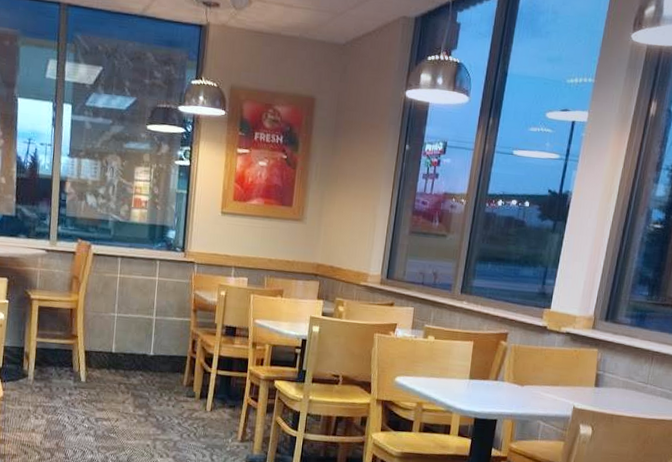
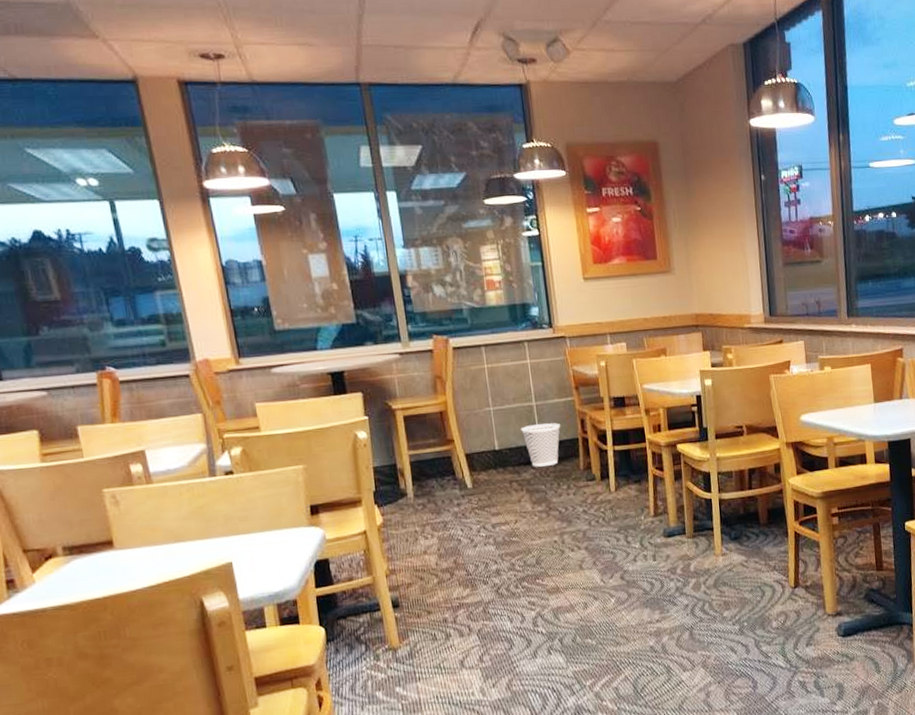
wastebasket: none [138,336,174,377] -> present [521,423,561,467]

